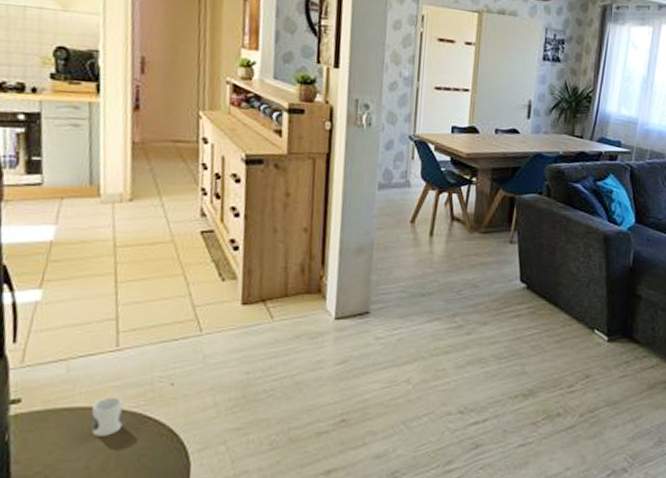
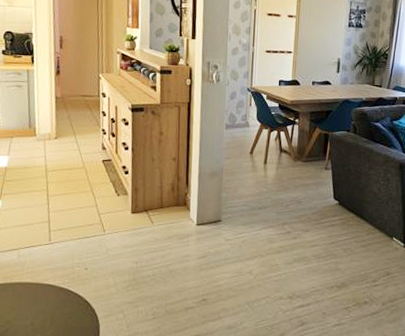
mug: present [91,397,123,436] -> none [34,276,55,303]

